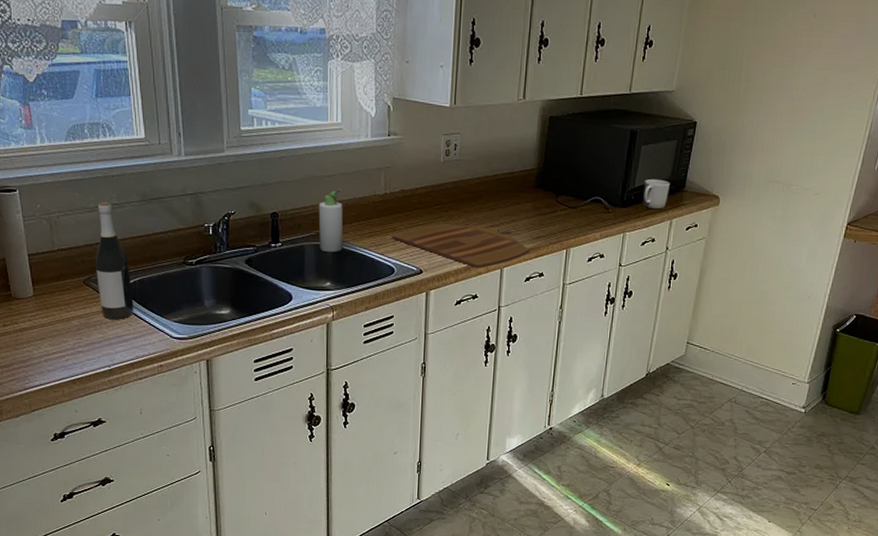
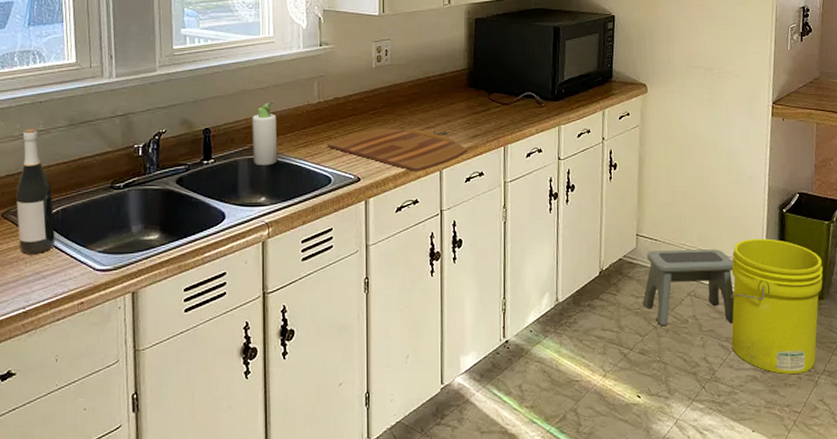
mug: present [641,178,670,210] -> none [572,71,598,101]
step stool: none [684,359,778,429] -> present [642,249,735,326]
bucket: none [762,354,866,478] -> present [730,238,824,375]

